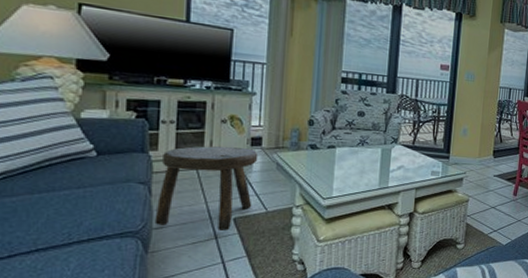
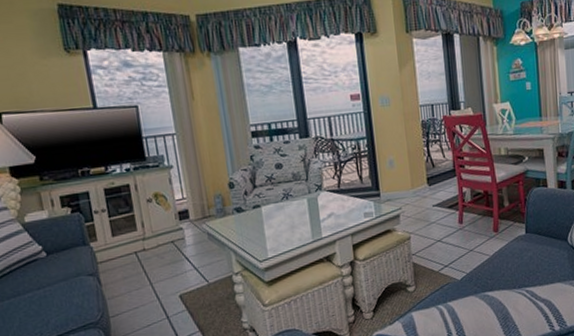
stool: present [155,146,258,230] -> none [102,223,194,313]

